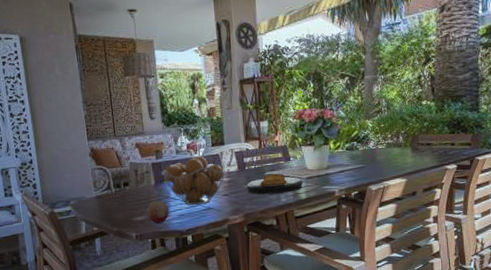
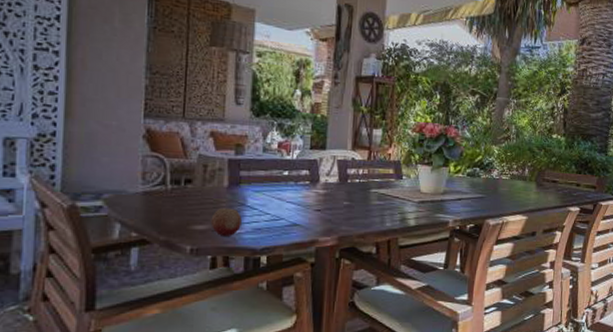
fruit basket: present [163,155,226,205] -> none [241,158,324,218]
plate: present [246,173,303,195] -> none [345,192,414,217]

